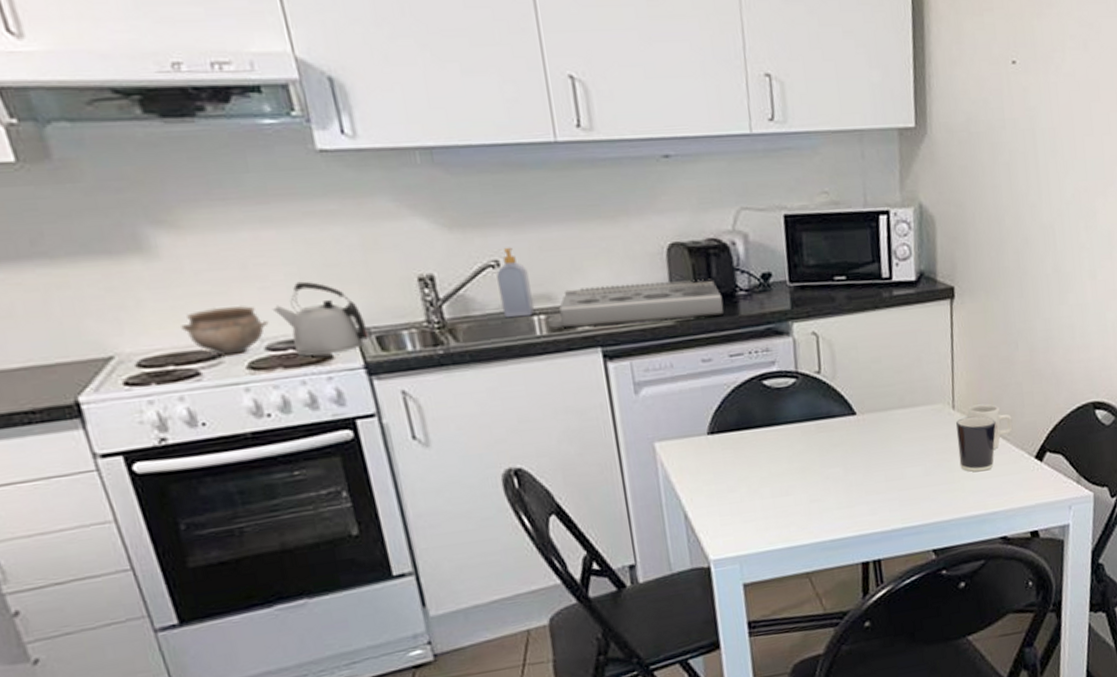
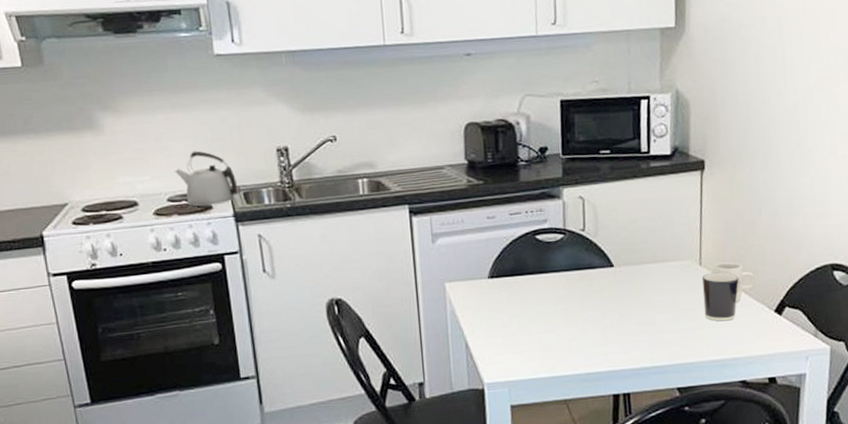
cooking pot: present [181,305,269,355] -> none [113,167,171,204]
soap bottle: present [496,247,536,318] -> none [333,126,360,181]
dish rack: present [548,279,725,329] -> none [369,152,508,190]

